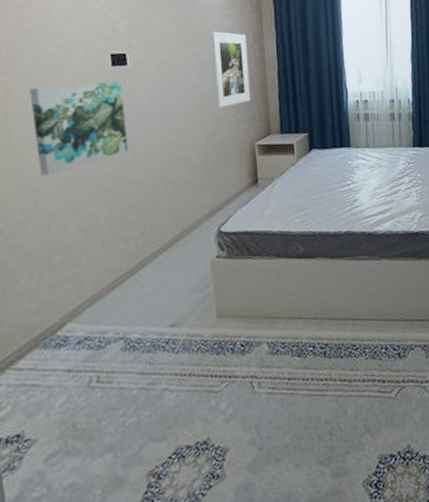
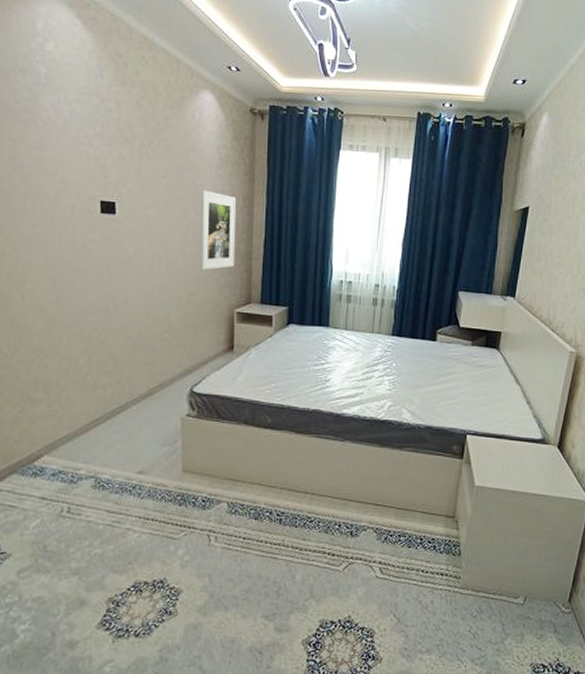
wall art: present [30,80,129,177] -> none [20,225,112,315]

